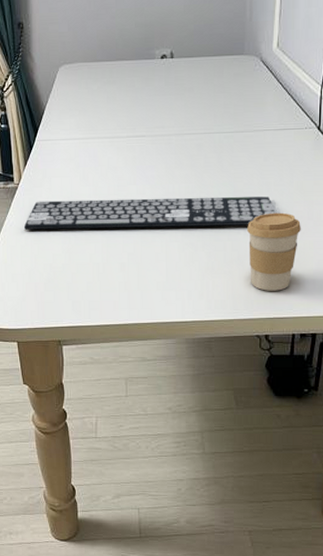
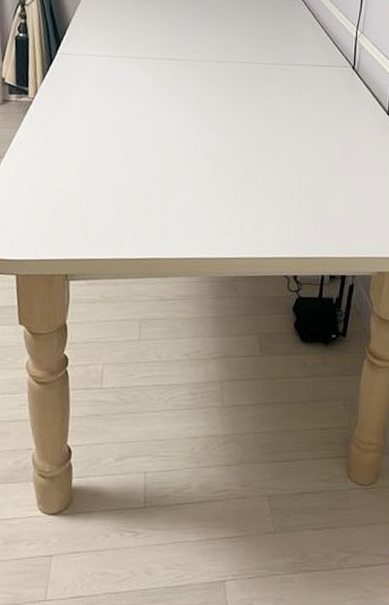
keyboard: present [23,196,276,230] -> none [35,118,309,159]
coffee cup: present [247,212,301,291] -> none [279,148,334,229]

